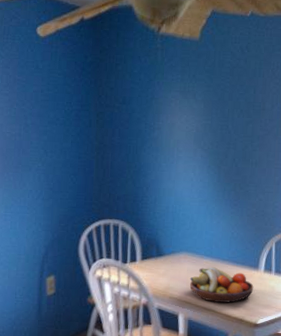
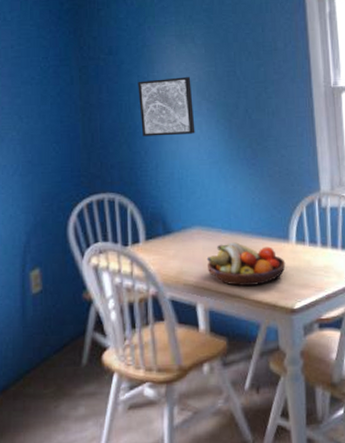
wall art: none [144,127,190,176] -> present [138,77,195,136]

